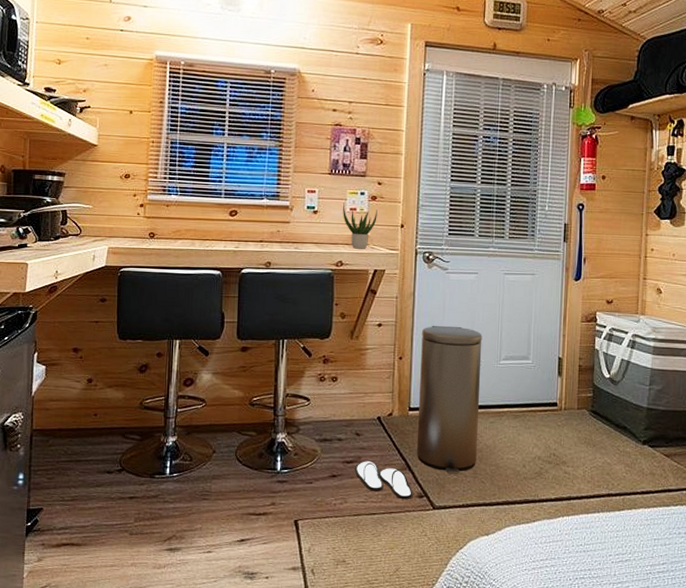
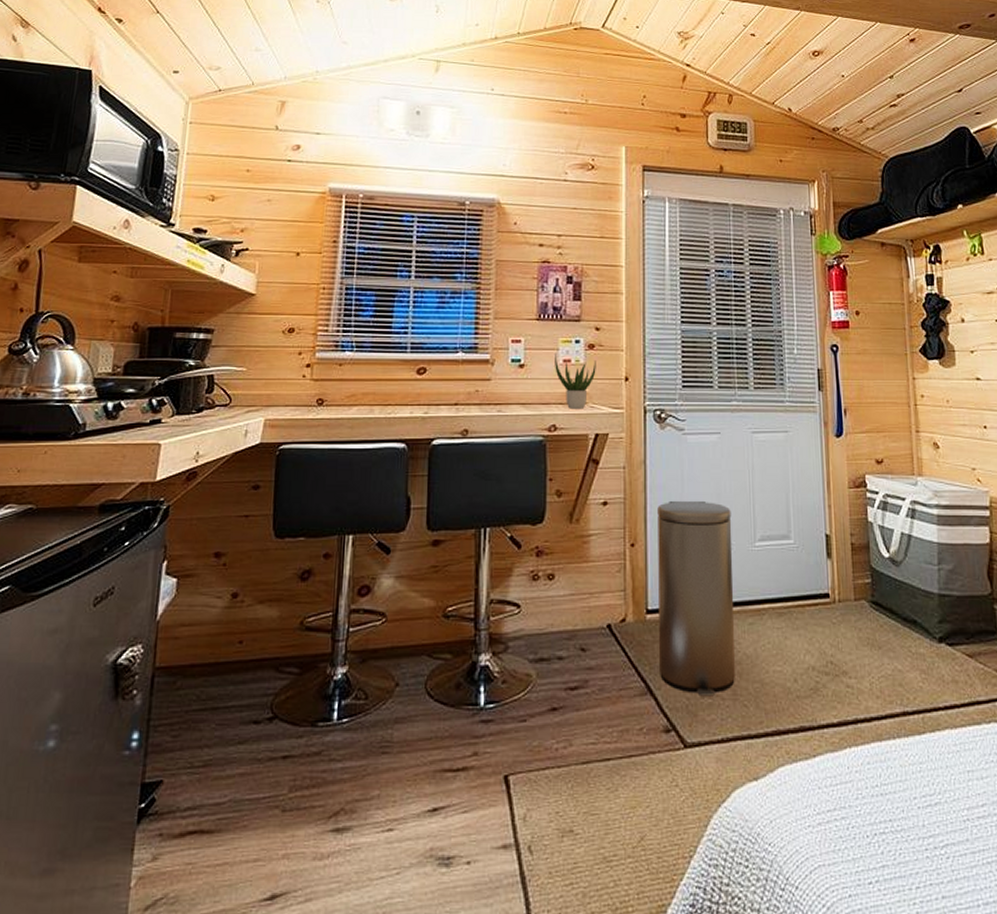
slippers: present [355,461,413,499] -> none [582,685,658,735]

